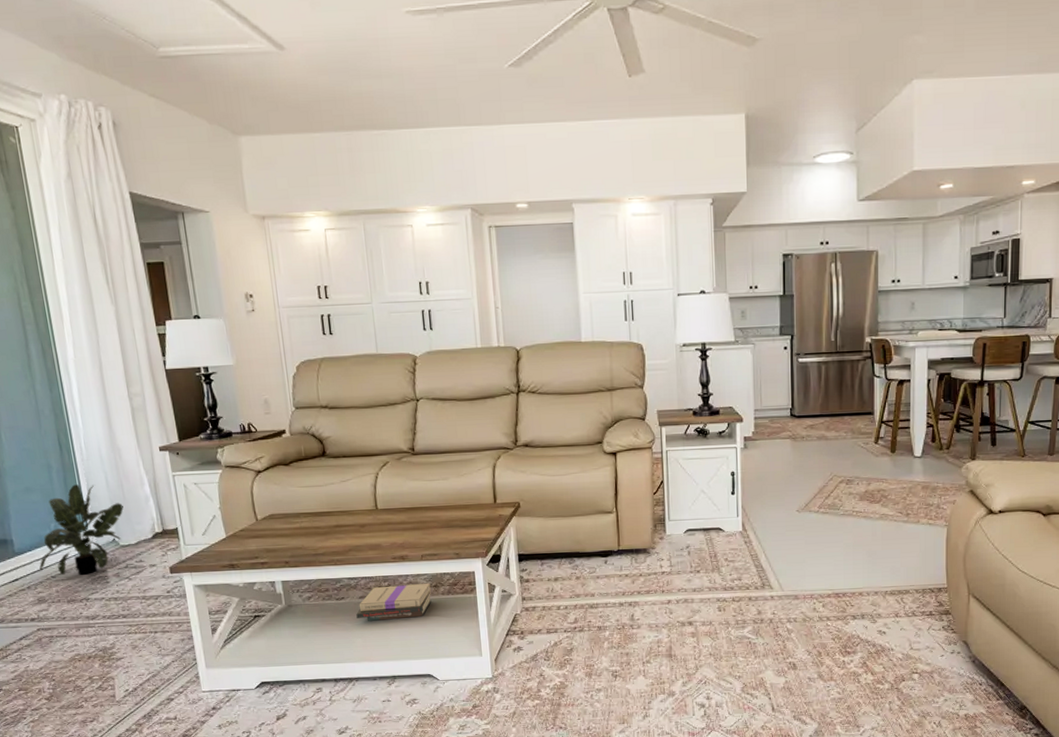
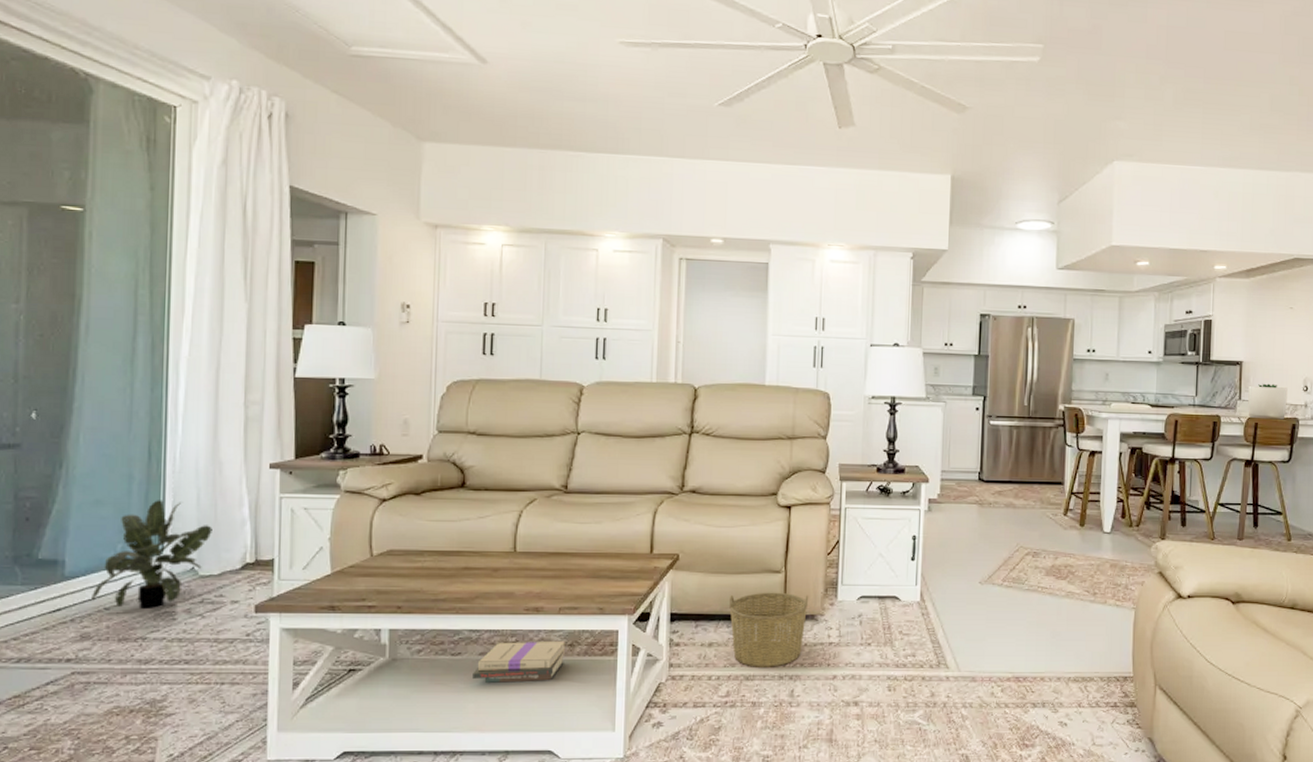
basket: none [569,530,640,597] -> present [729,592,809,667]

